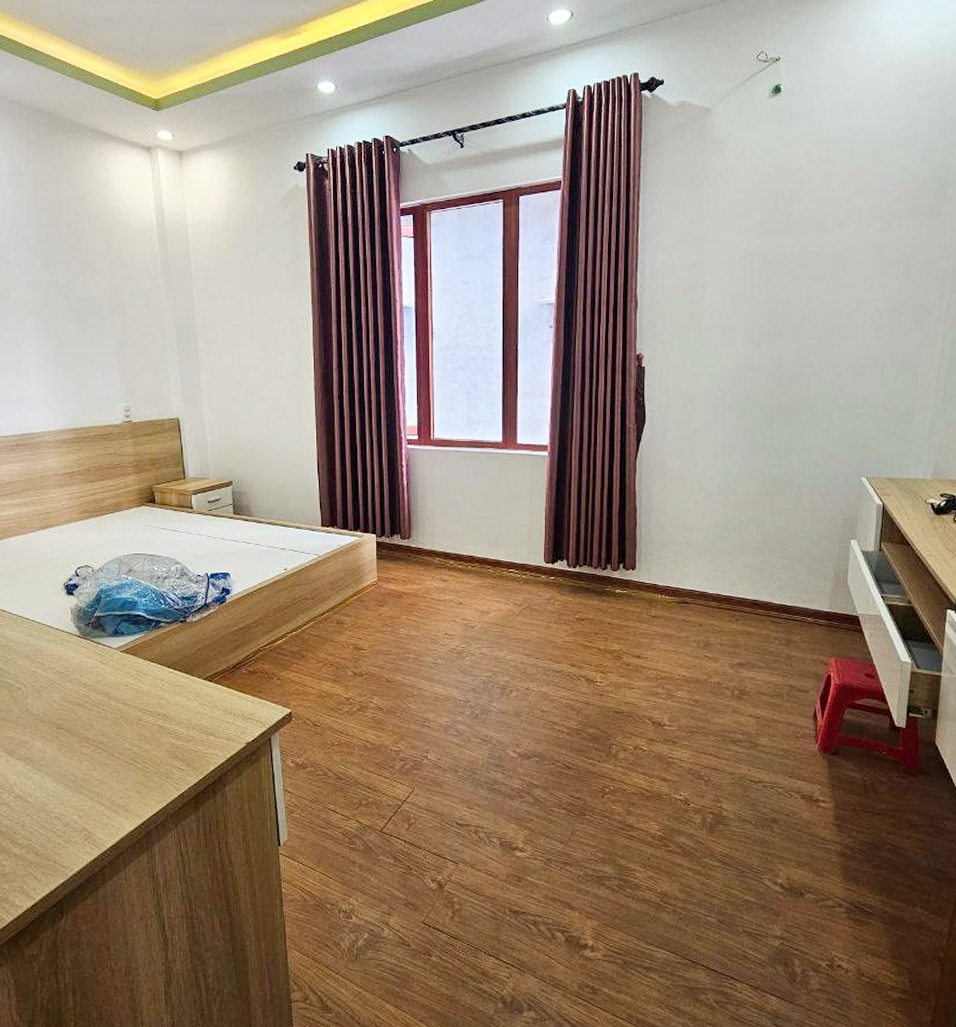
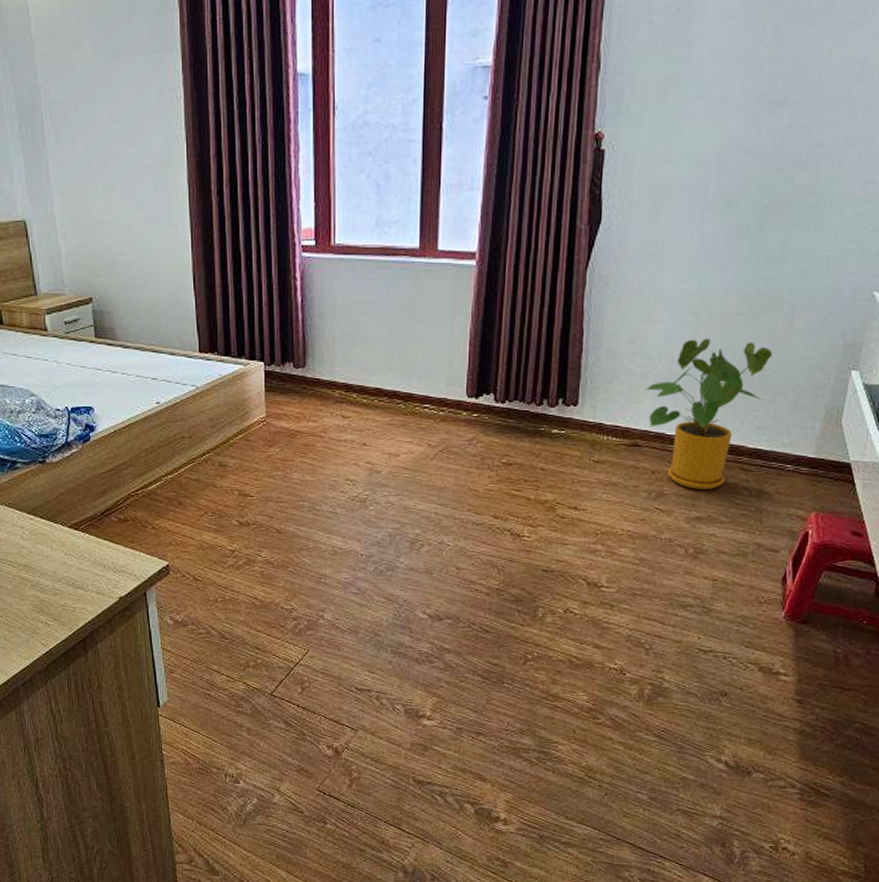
house plant: none [688,514,788,639] -> present [644,338,773,489]

